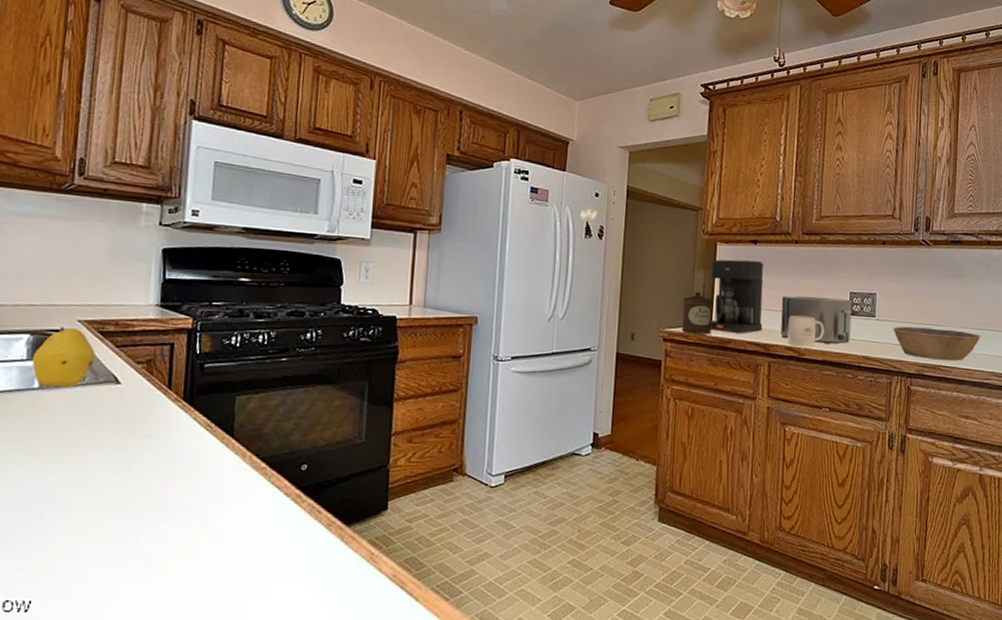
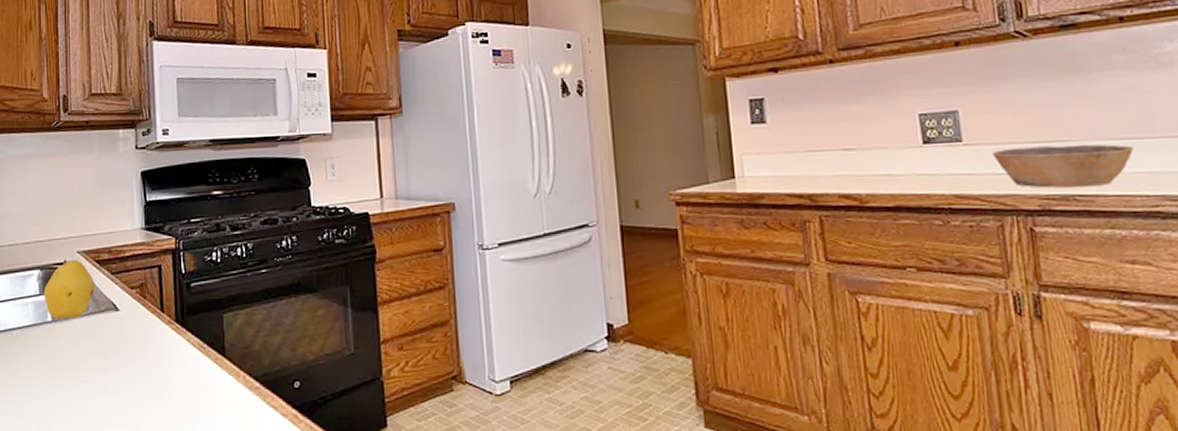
canister: present [682,291,712,336] -> none [694,140,735,194]
coffee maker: present [709,259,764,334] -> none [722,93,804,187]
toaster: present [780,295,852,345] -> none [823,123,932,185]
mug: present [787,315,825,348] -> none [837,152,891,194]

